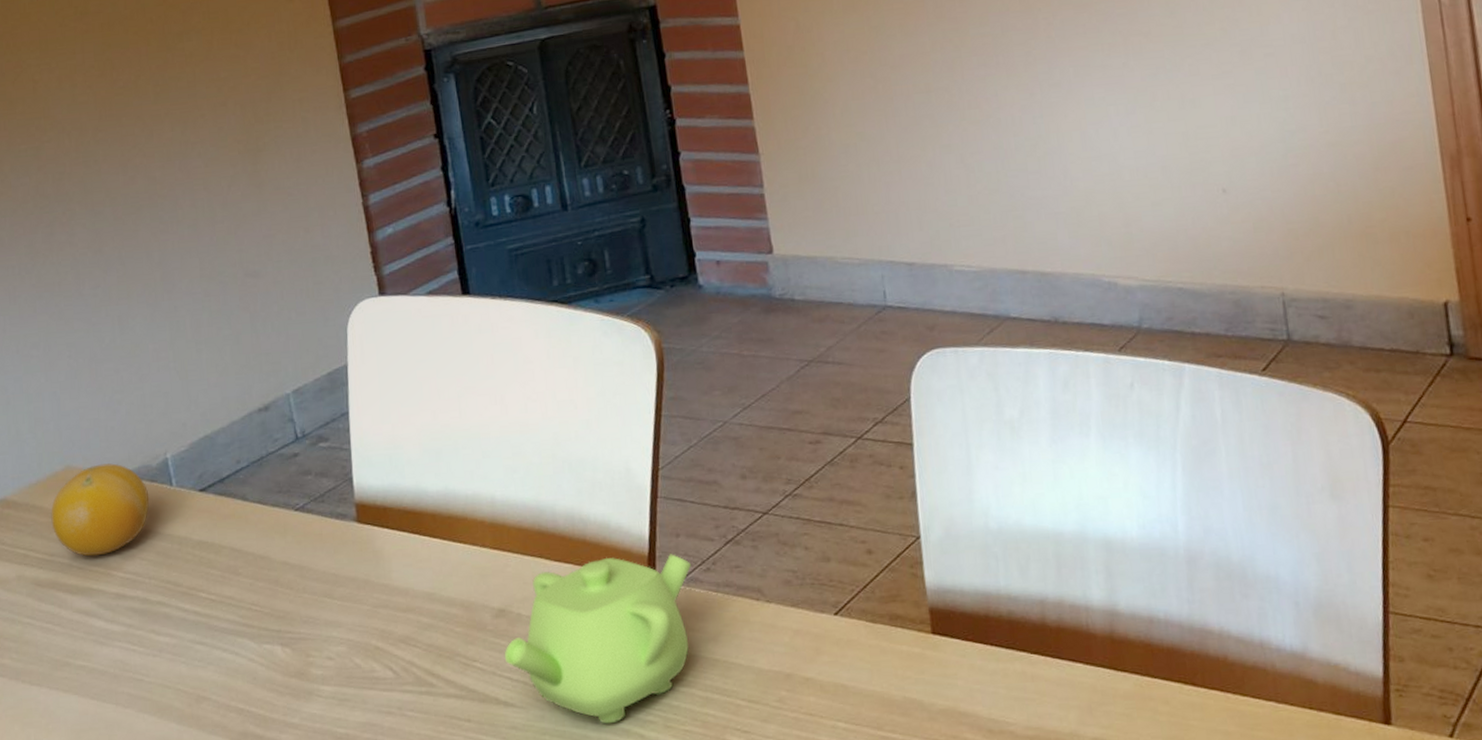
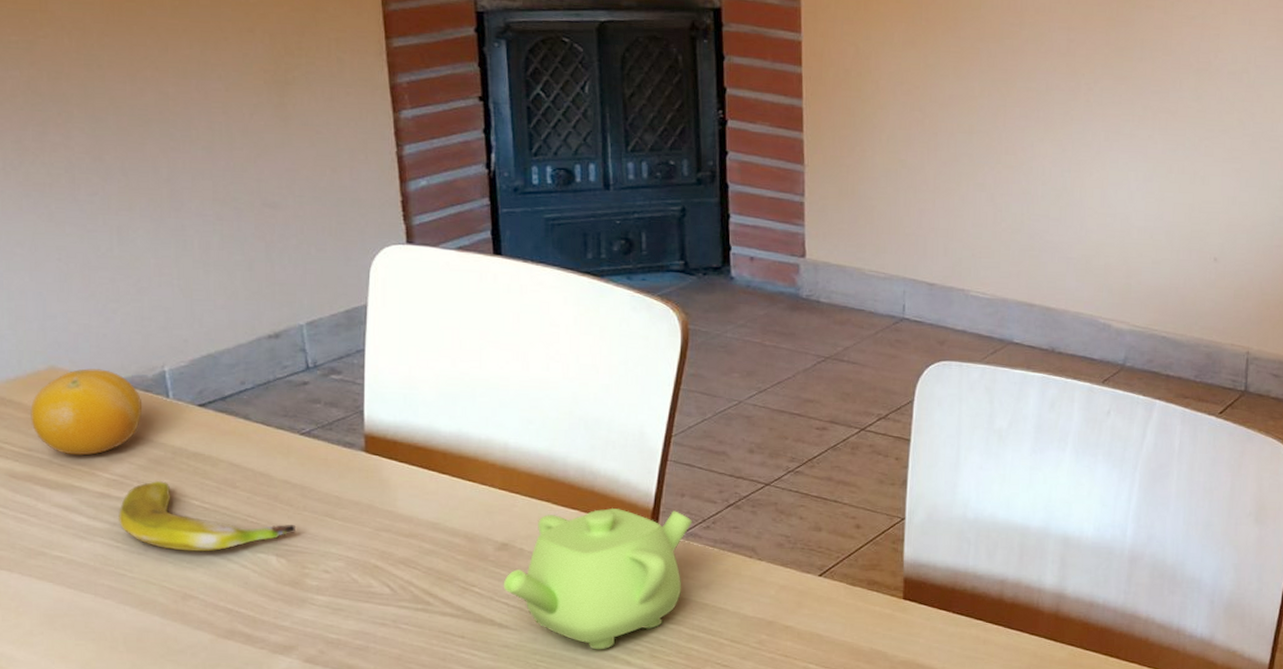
banana: none [133,574,297,649] -> present [117,480,295,552]

